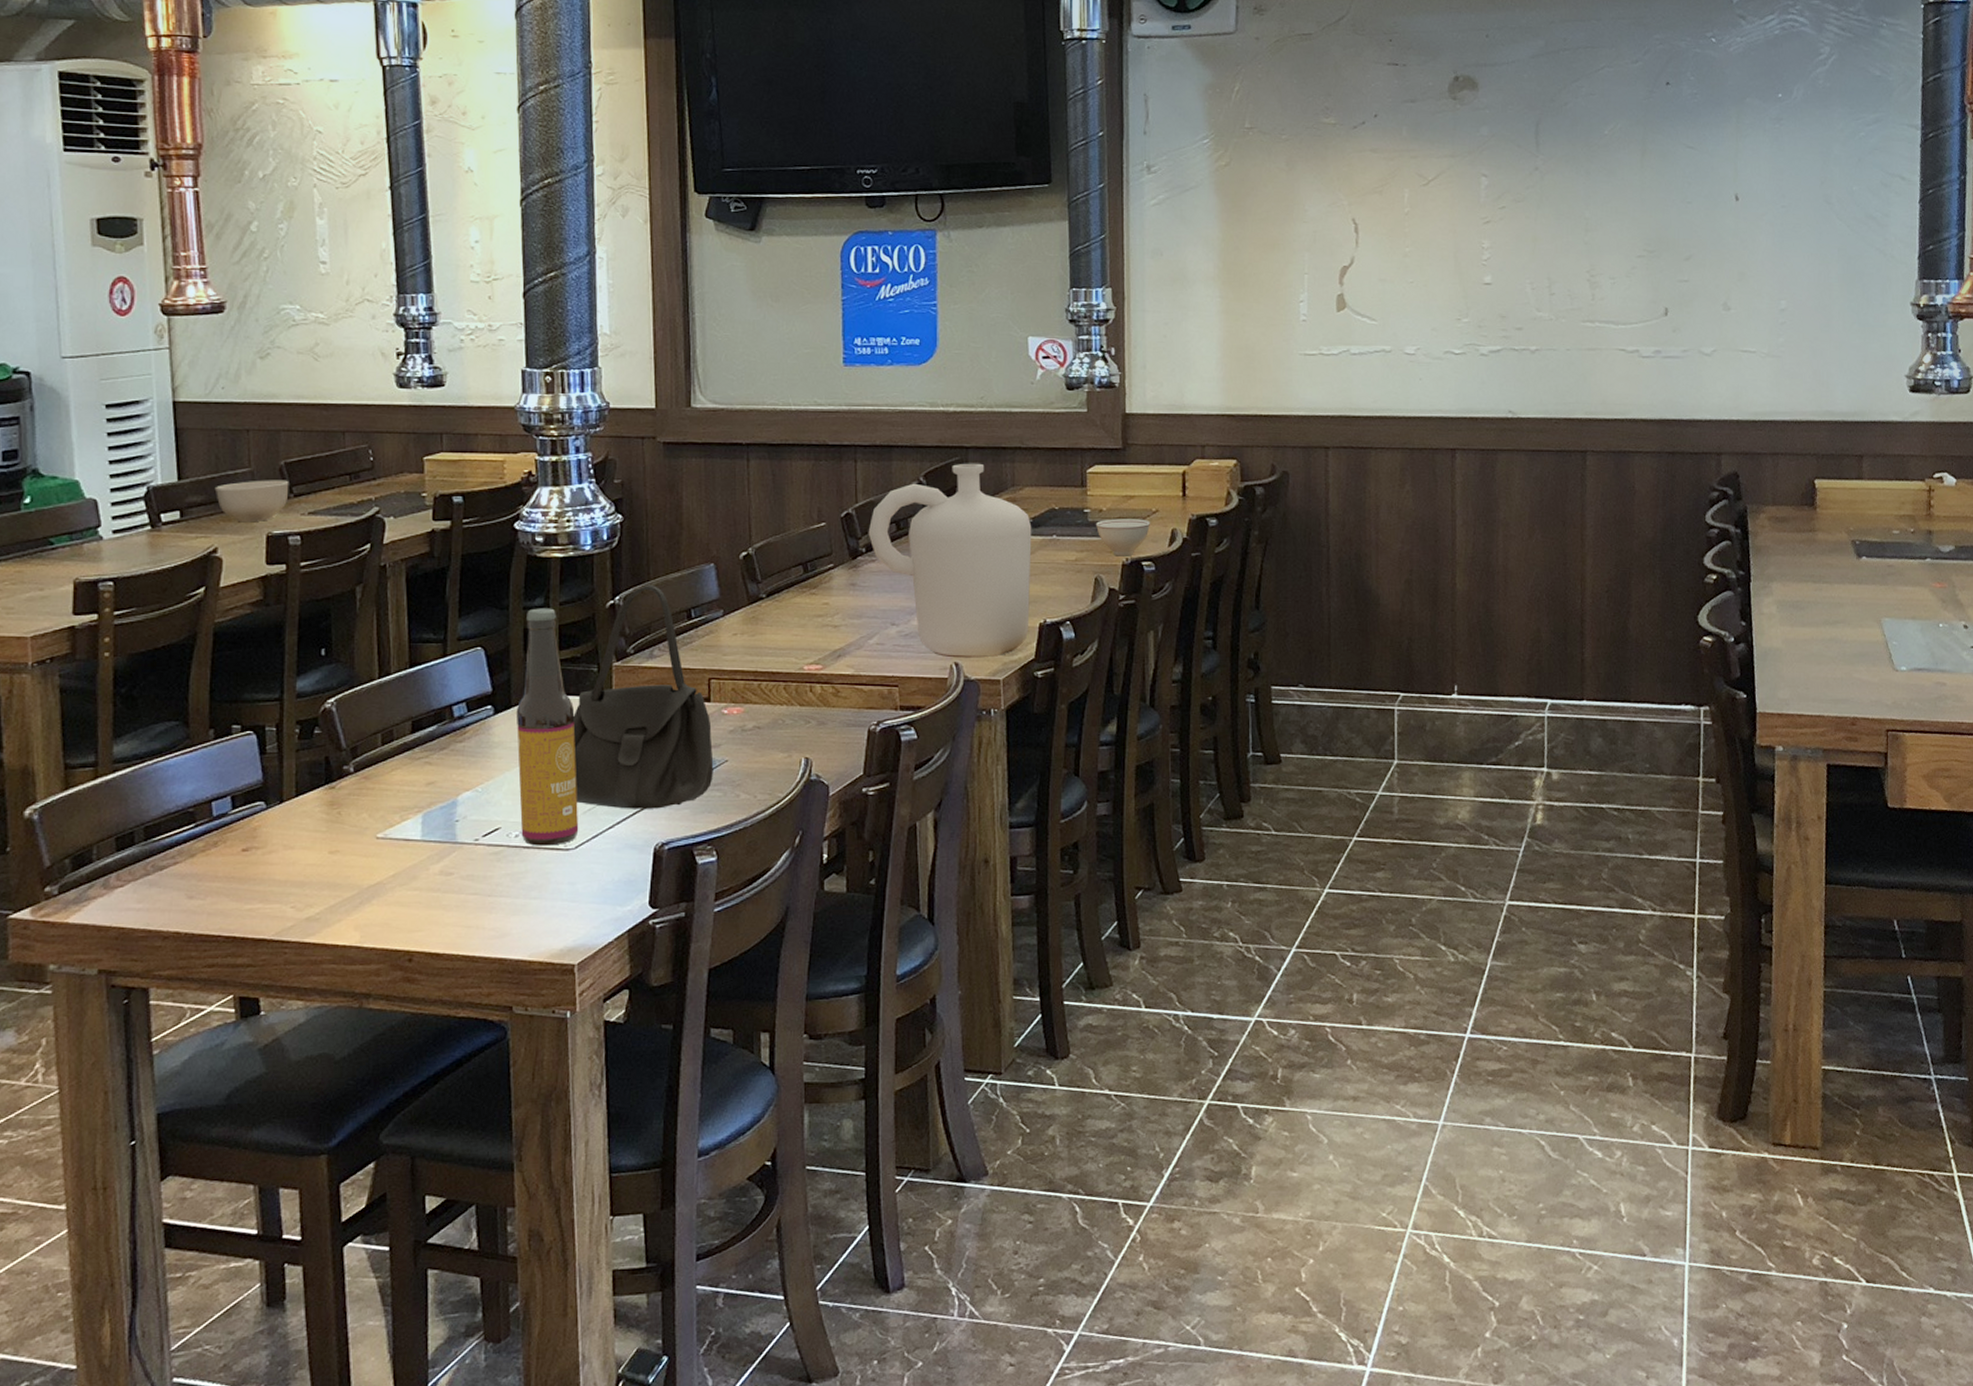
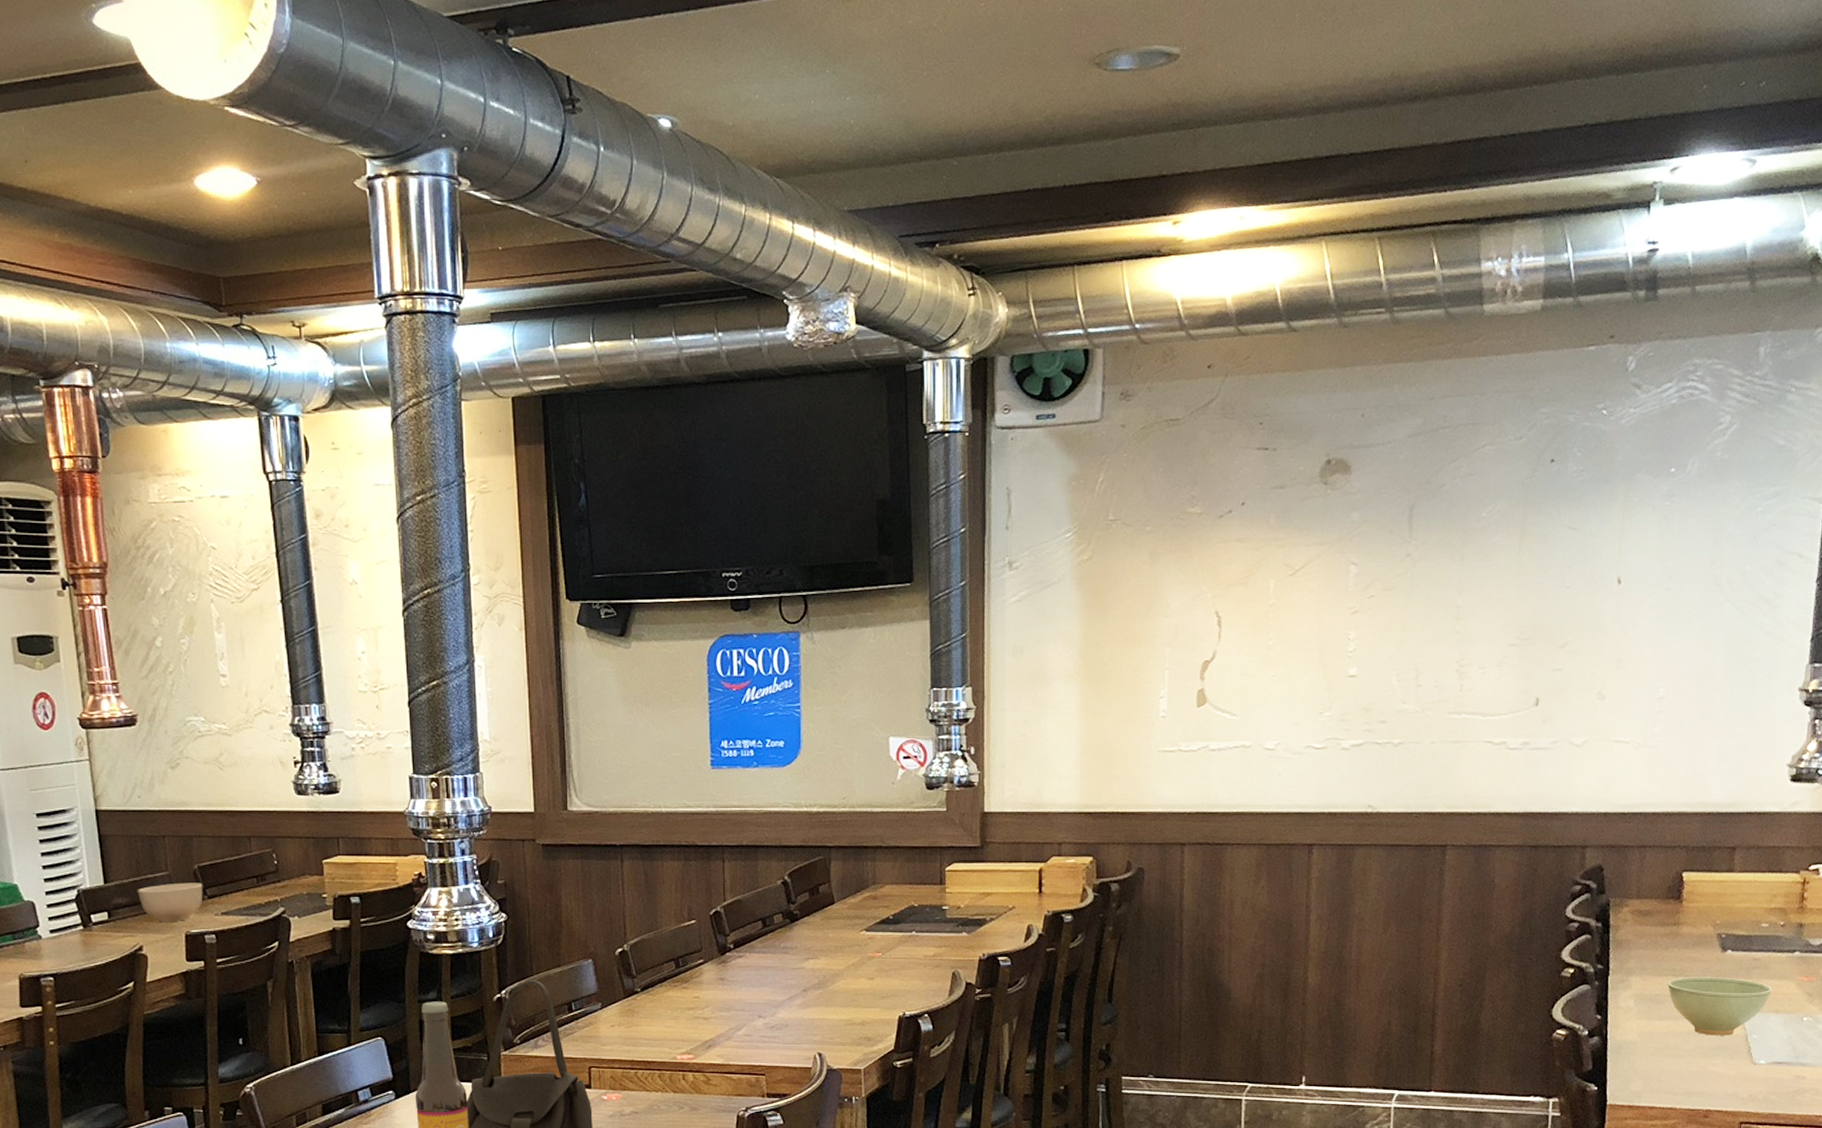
water jug: present [868,463,1032,658] -> none [735,862,892,1049]
bowl: present [1095,519,1150,556] -> none [953,915,1006,952]
bowl: none [1806,583,1908,642] -> present [1666,977,1773,1036]

